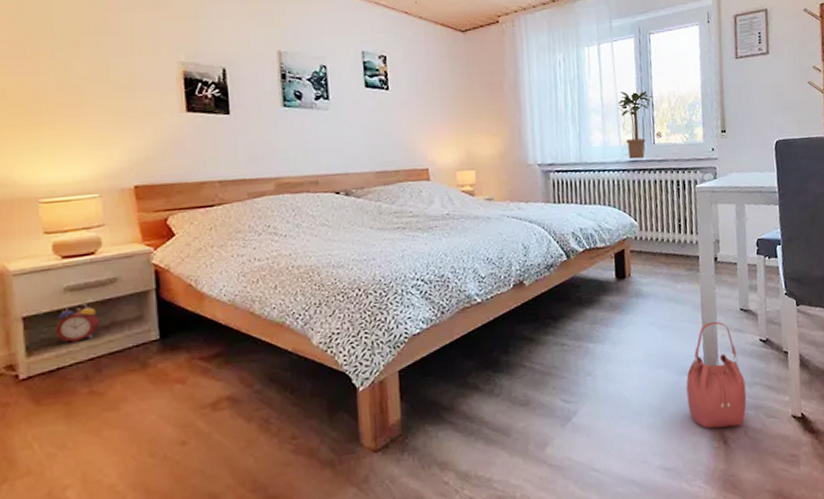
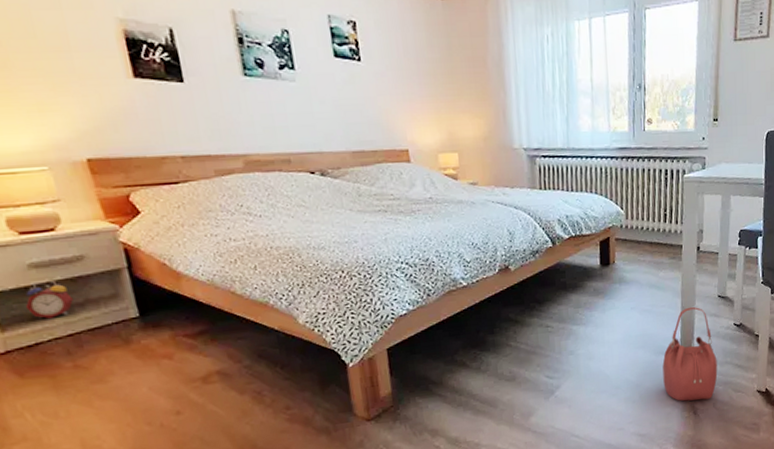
potted plant: present [618,89,654,160] -> none [608,71,646,146]

